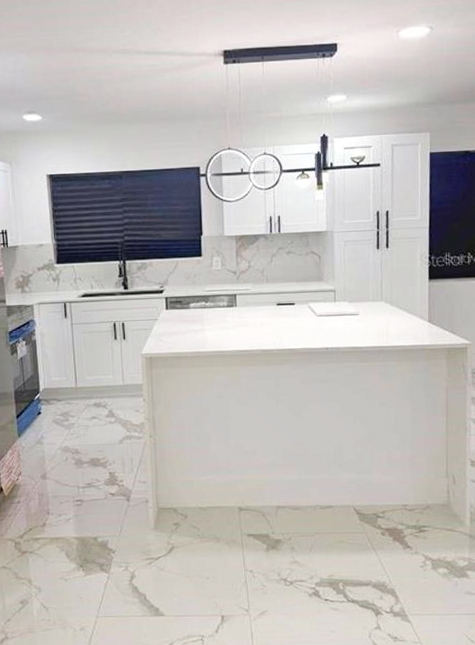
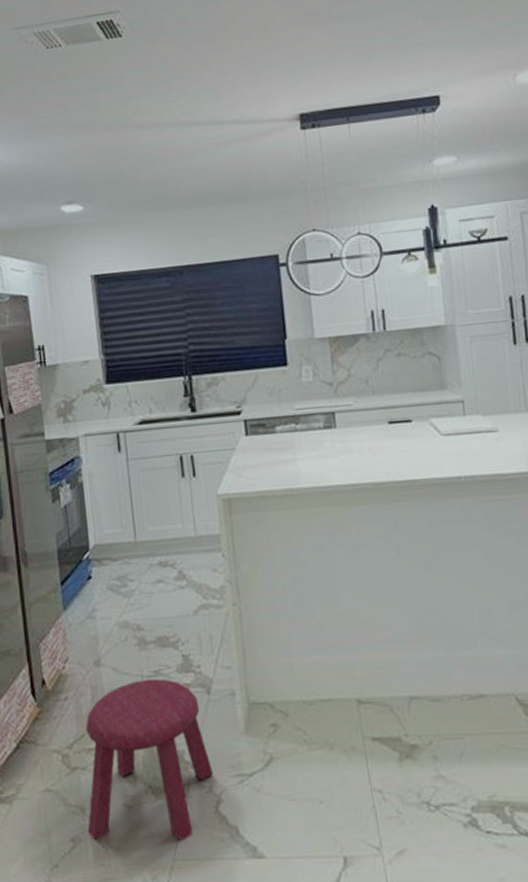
stool: none [33,489,129,605] -> present [85,678,213,842]

